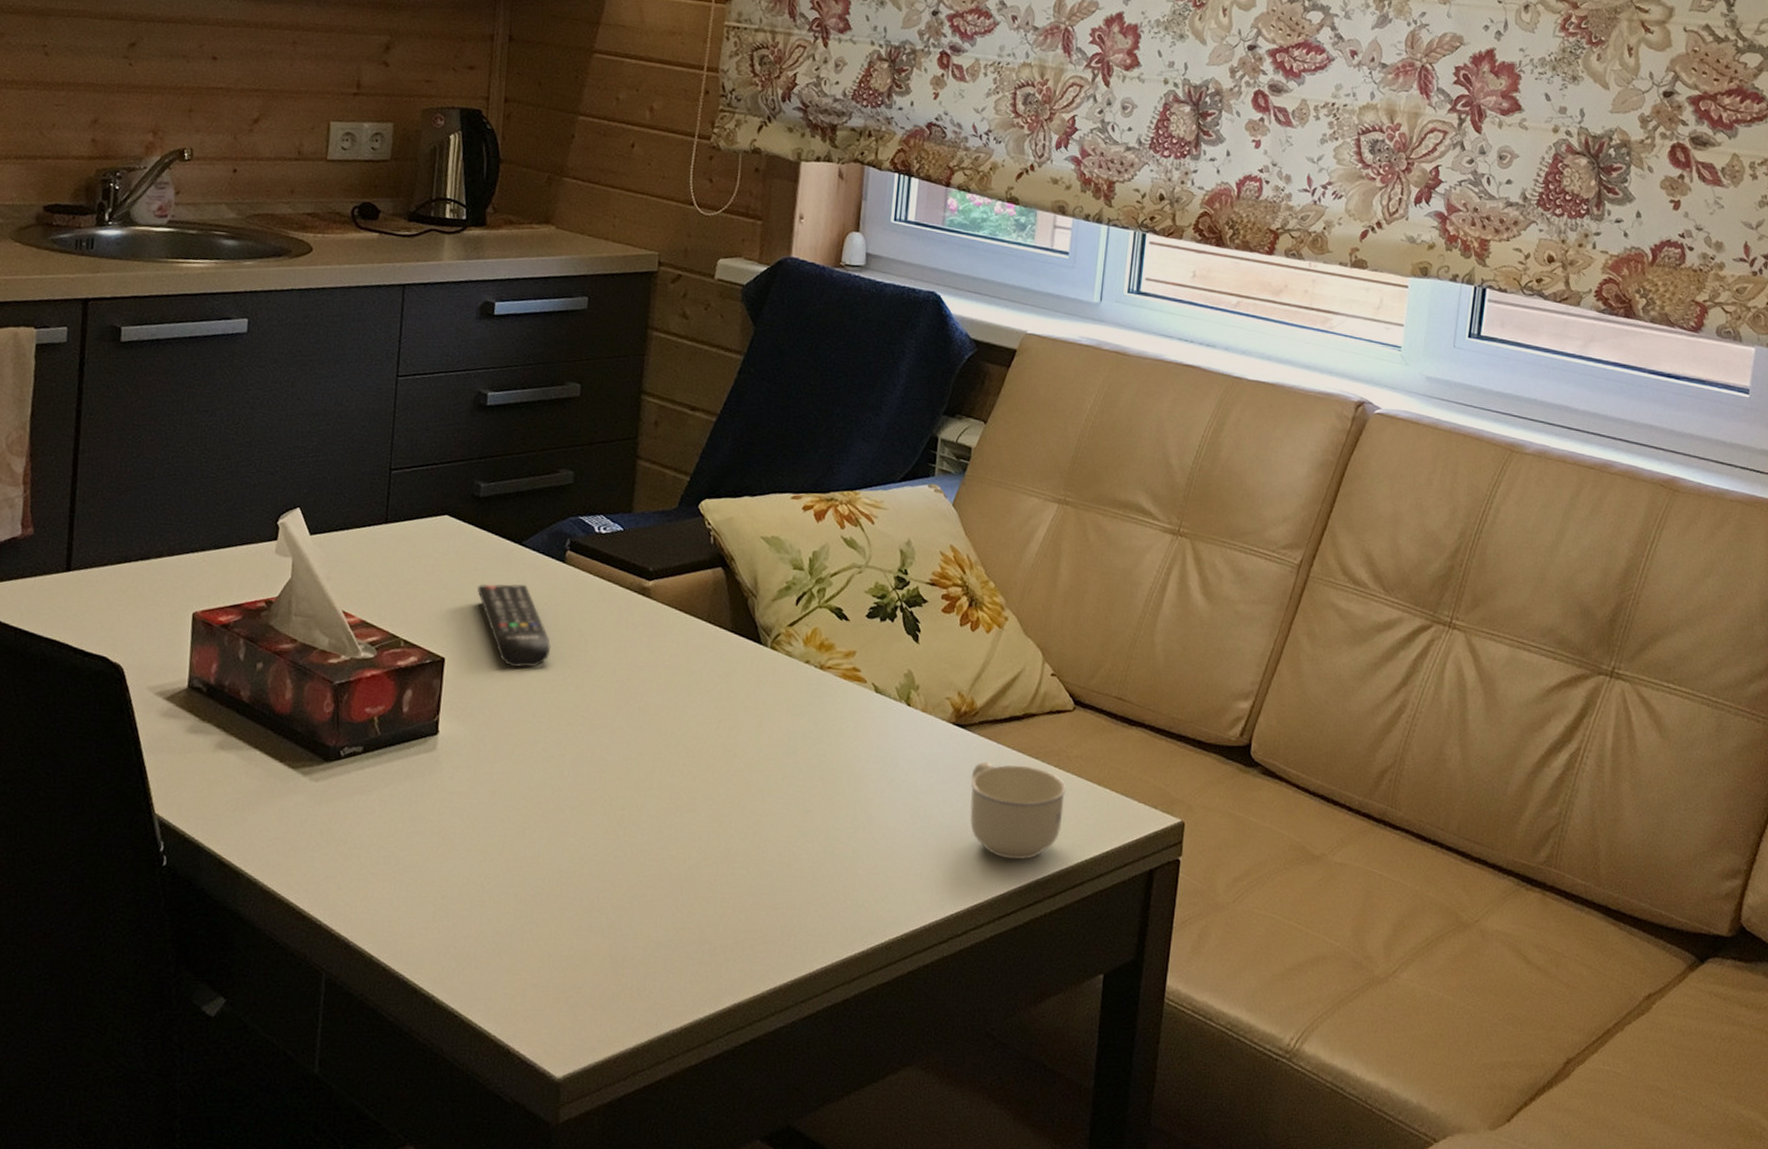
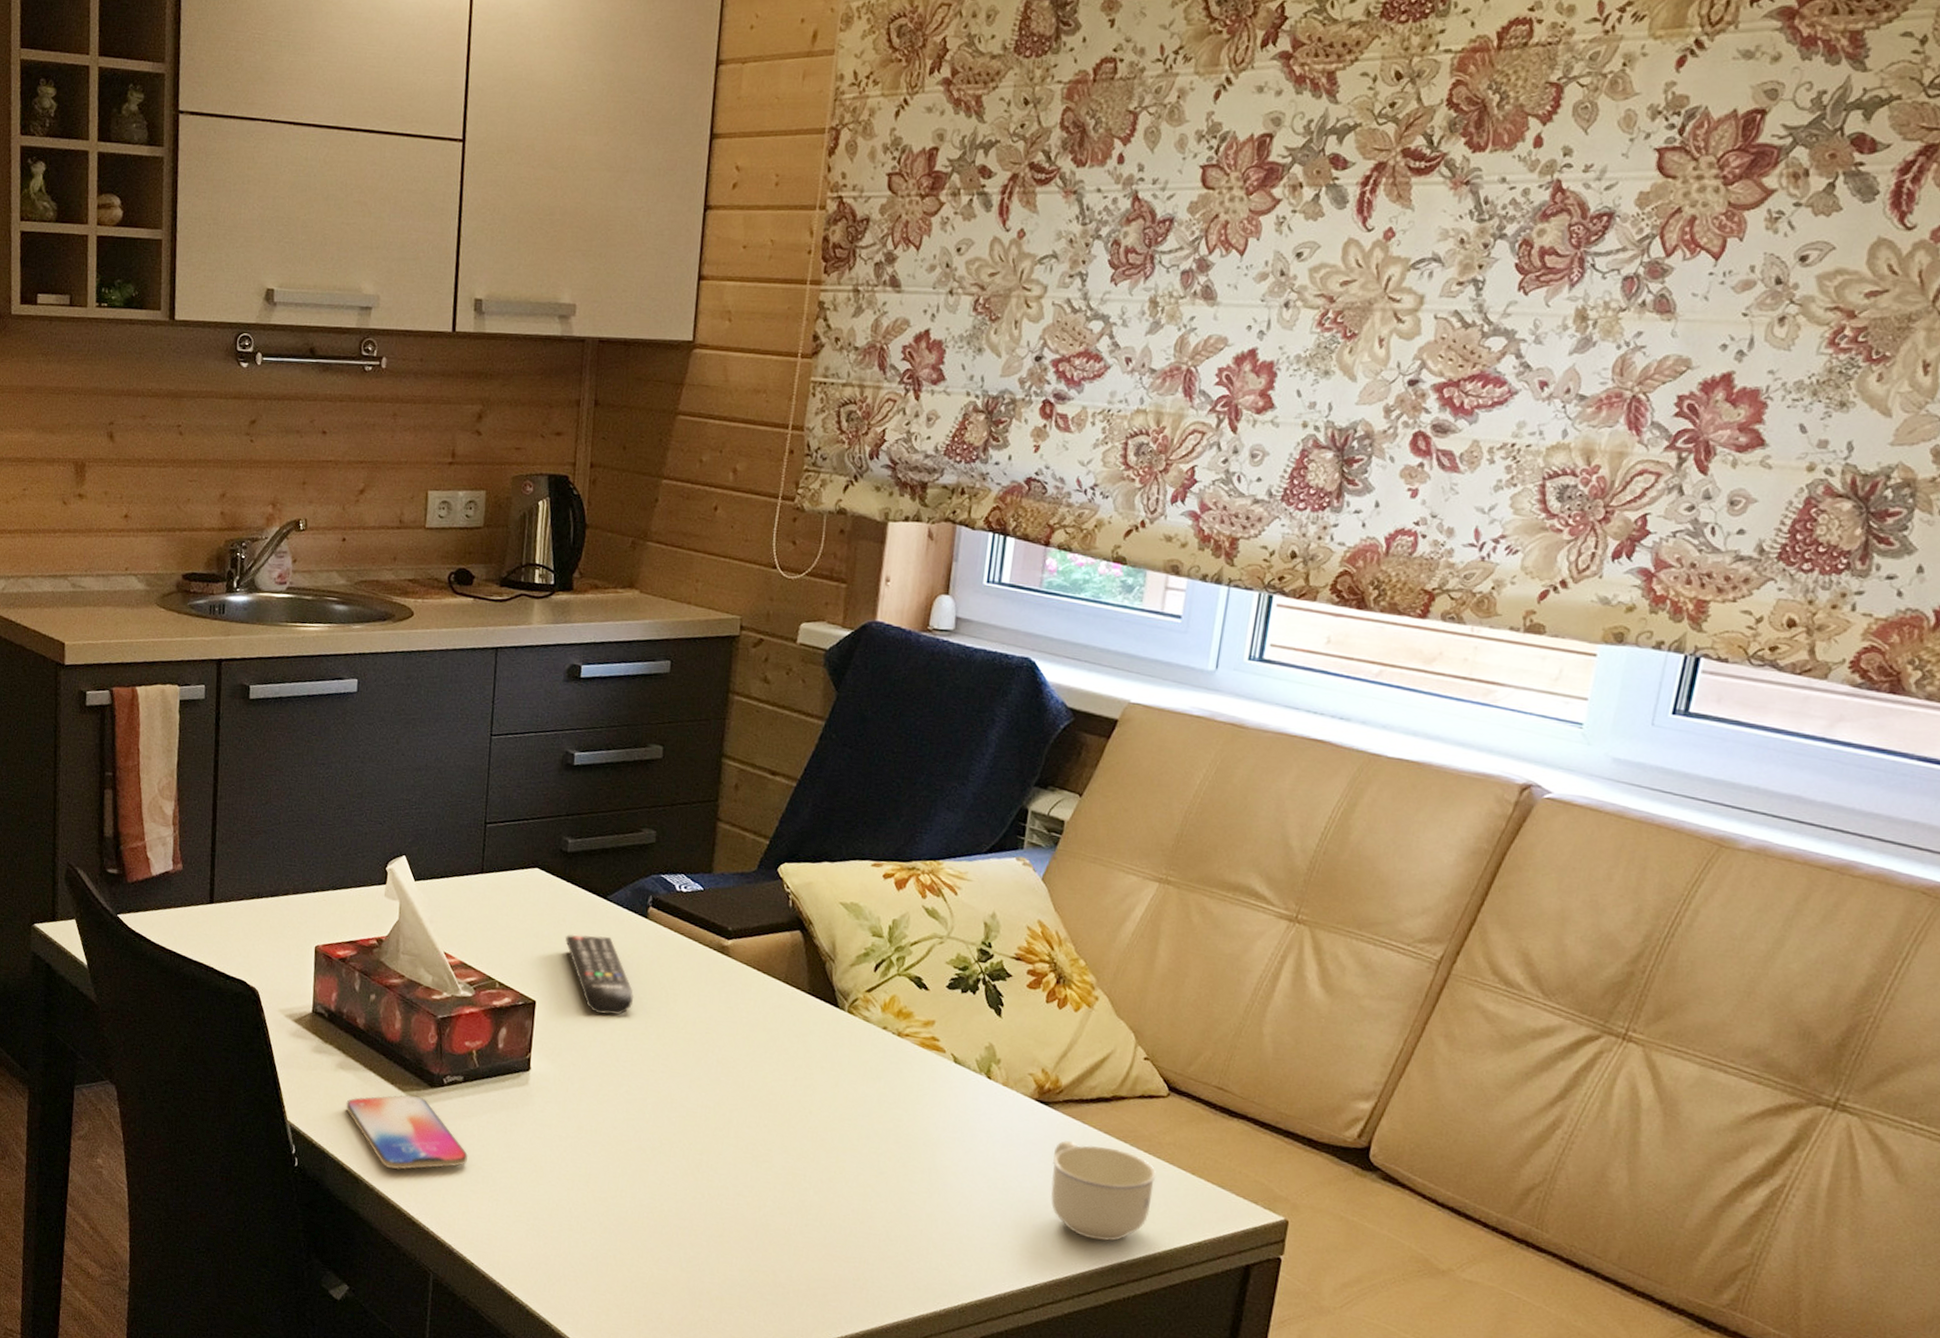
smartphone: none [225,772,368,858] -> present [345,1095,469,1170]

